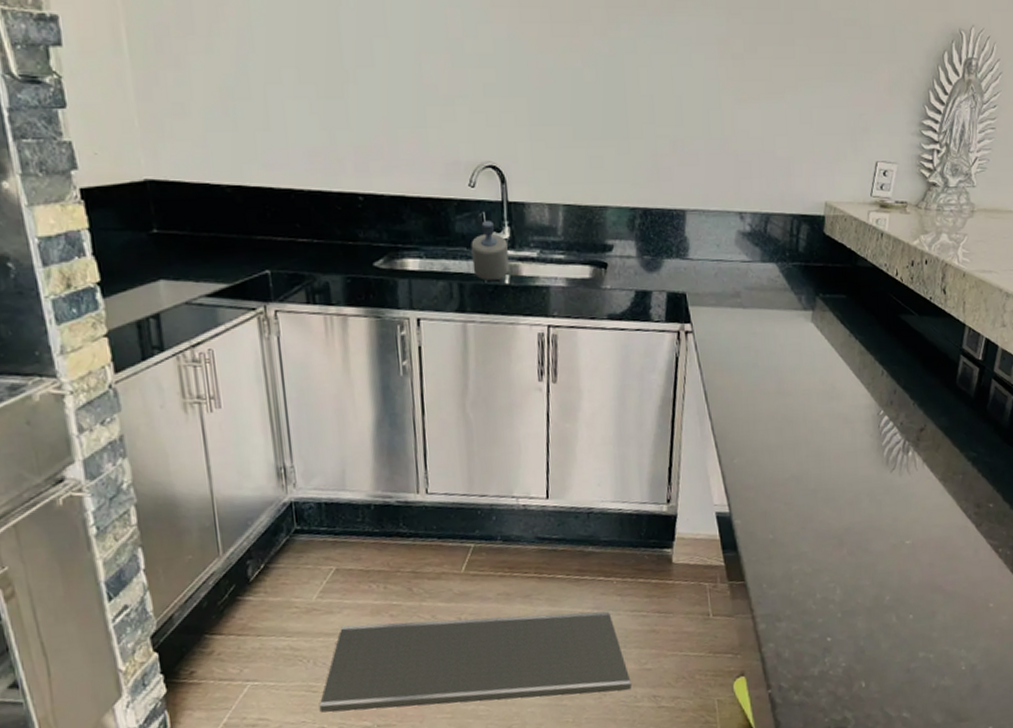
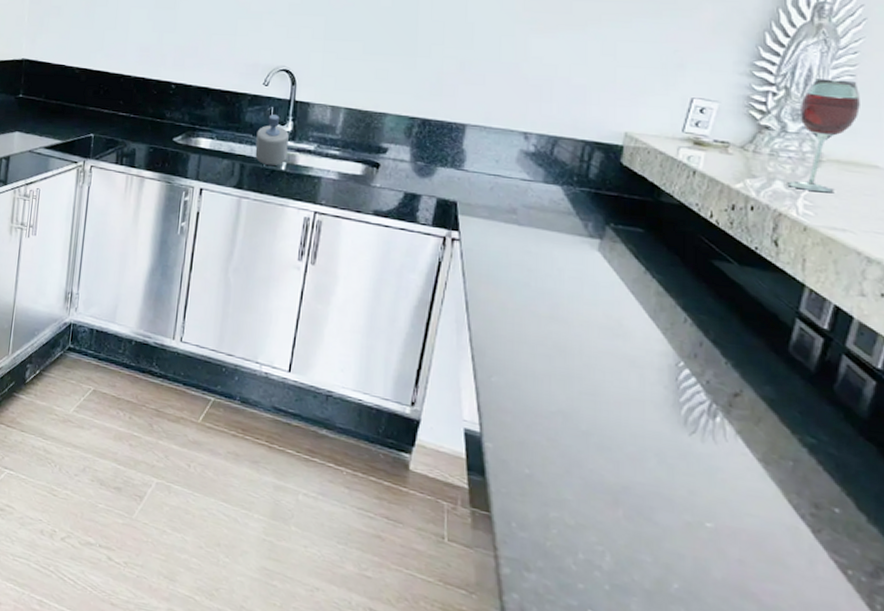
door mat: present [319,611,631,713] -> none [55,443,347,593]
wineglass: none [950,133,999,240] -> present [787,79,860,193]

